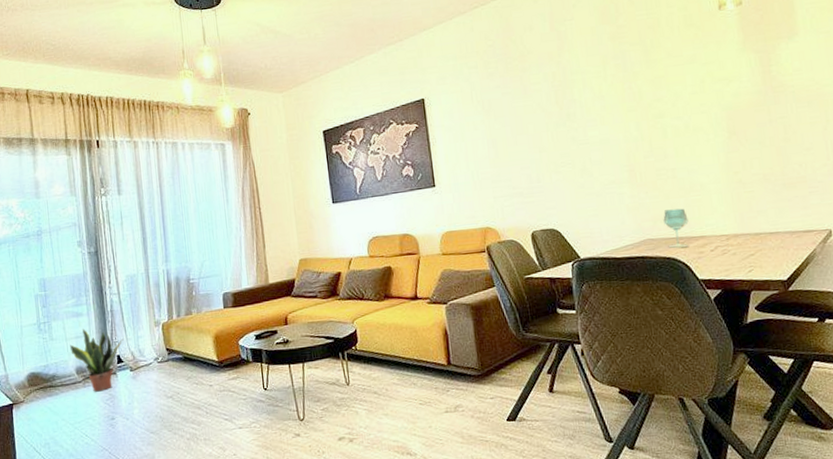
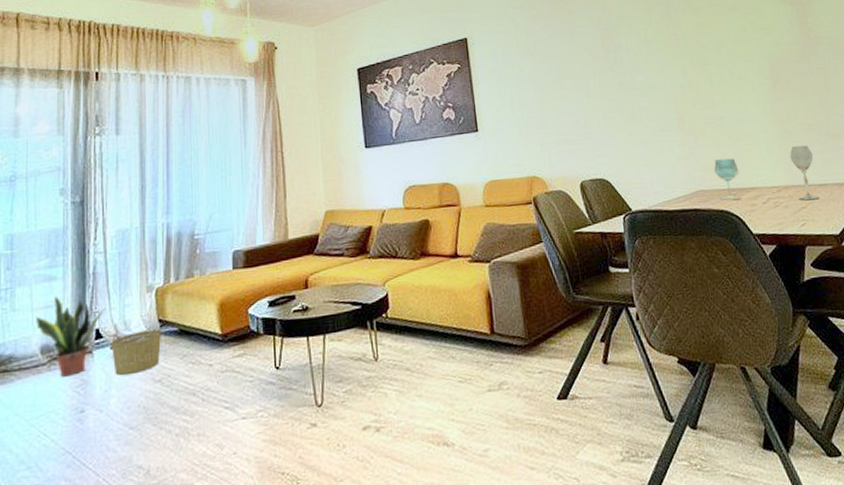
basket: none [130,356,170,392] -> present [112,328,162,376]
wineglass: none [741,194,770,248] -> present [789,145,820,201]

